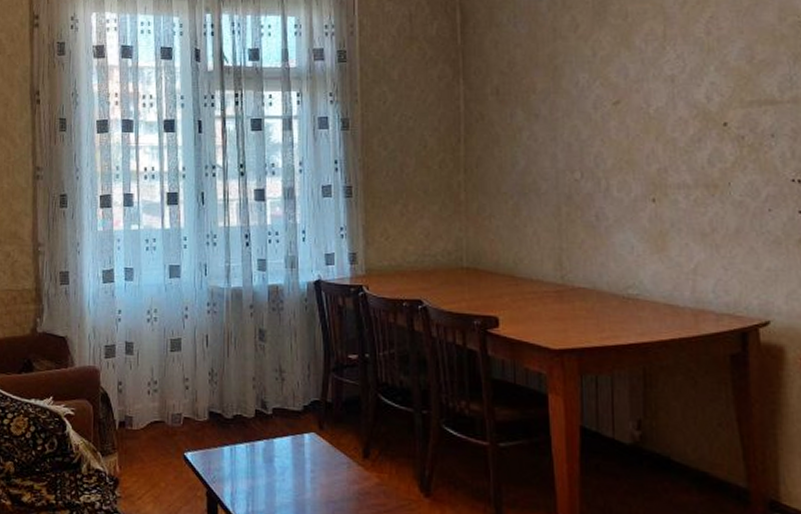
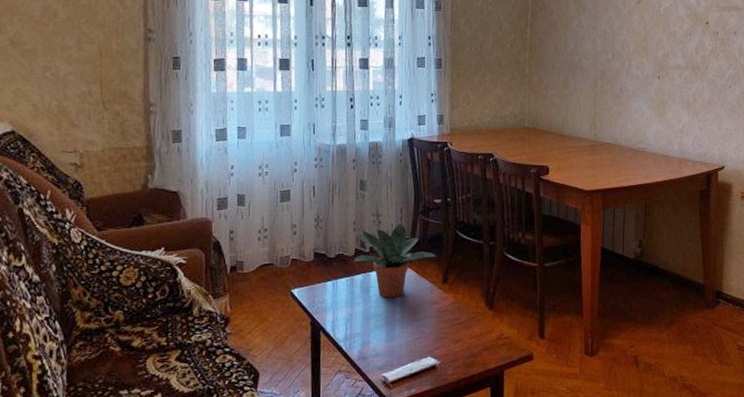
potted plant: none [254,382,354,472] -> present [353,223,437,298]

